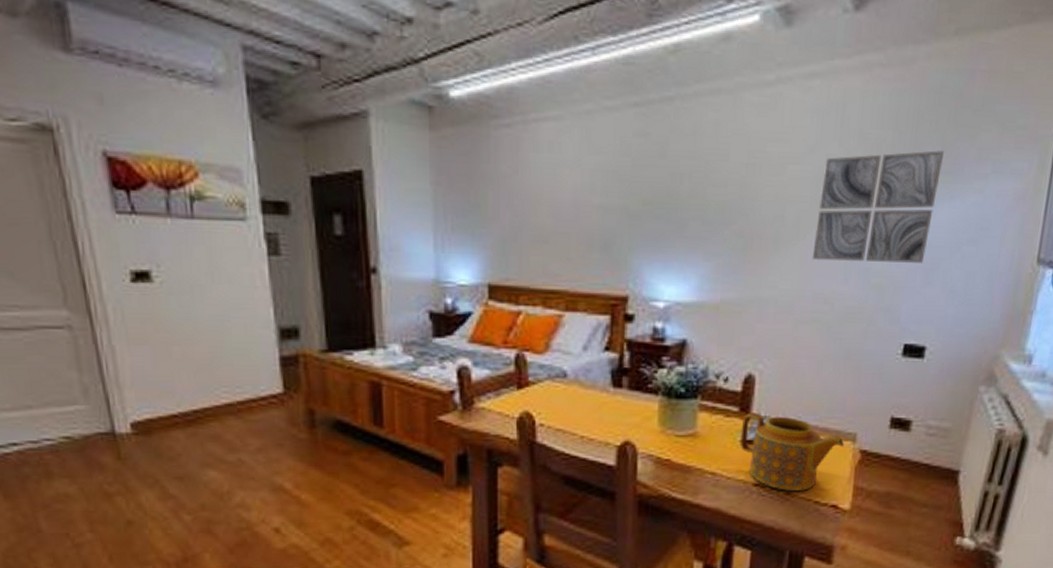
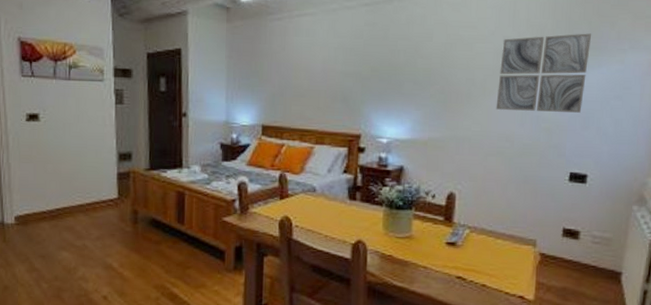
teapot: present [740,413,845,491] -> none [445,221,528,284]

